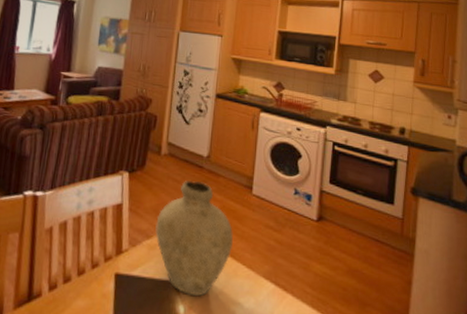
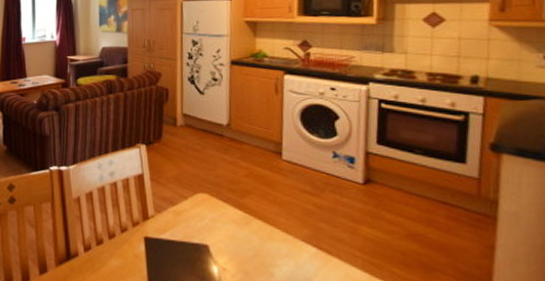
vase: present [155,180,233,297] -> none [179,149,264,259]

